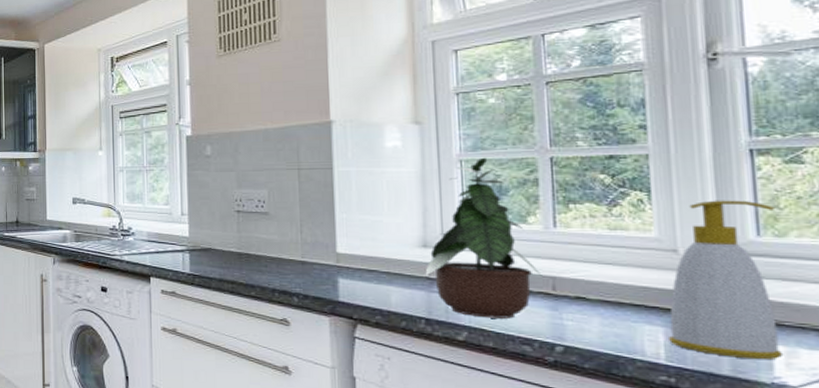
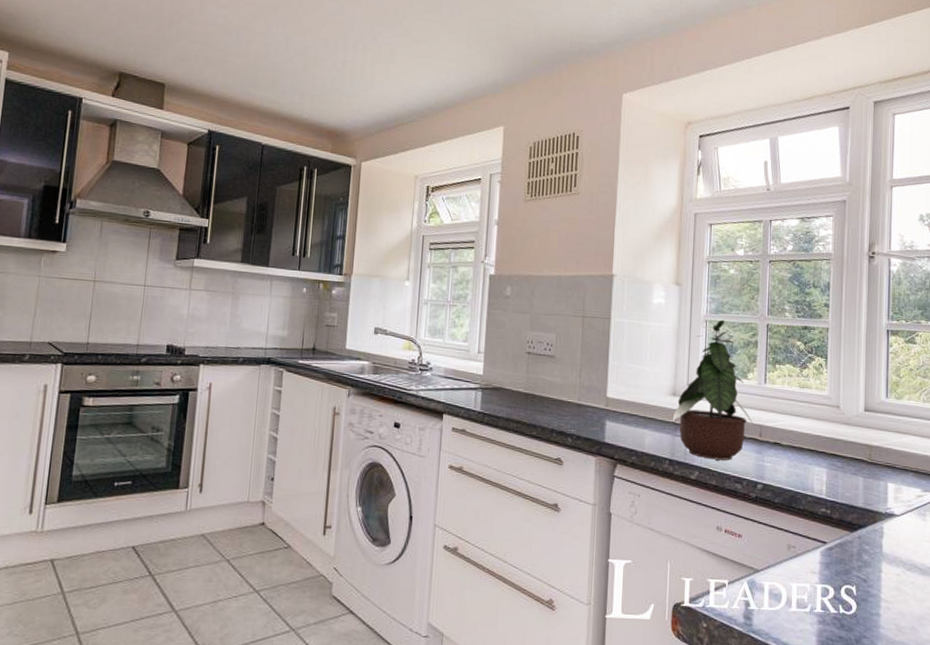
soap bottle: present [667,200,784,360] -> none [828,368,898,495]

